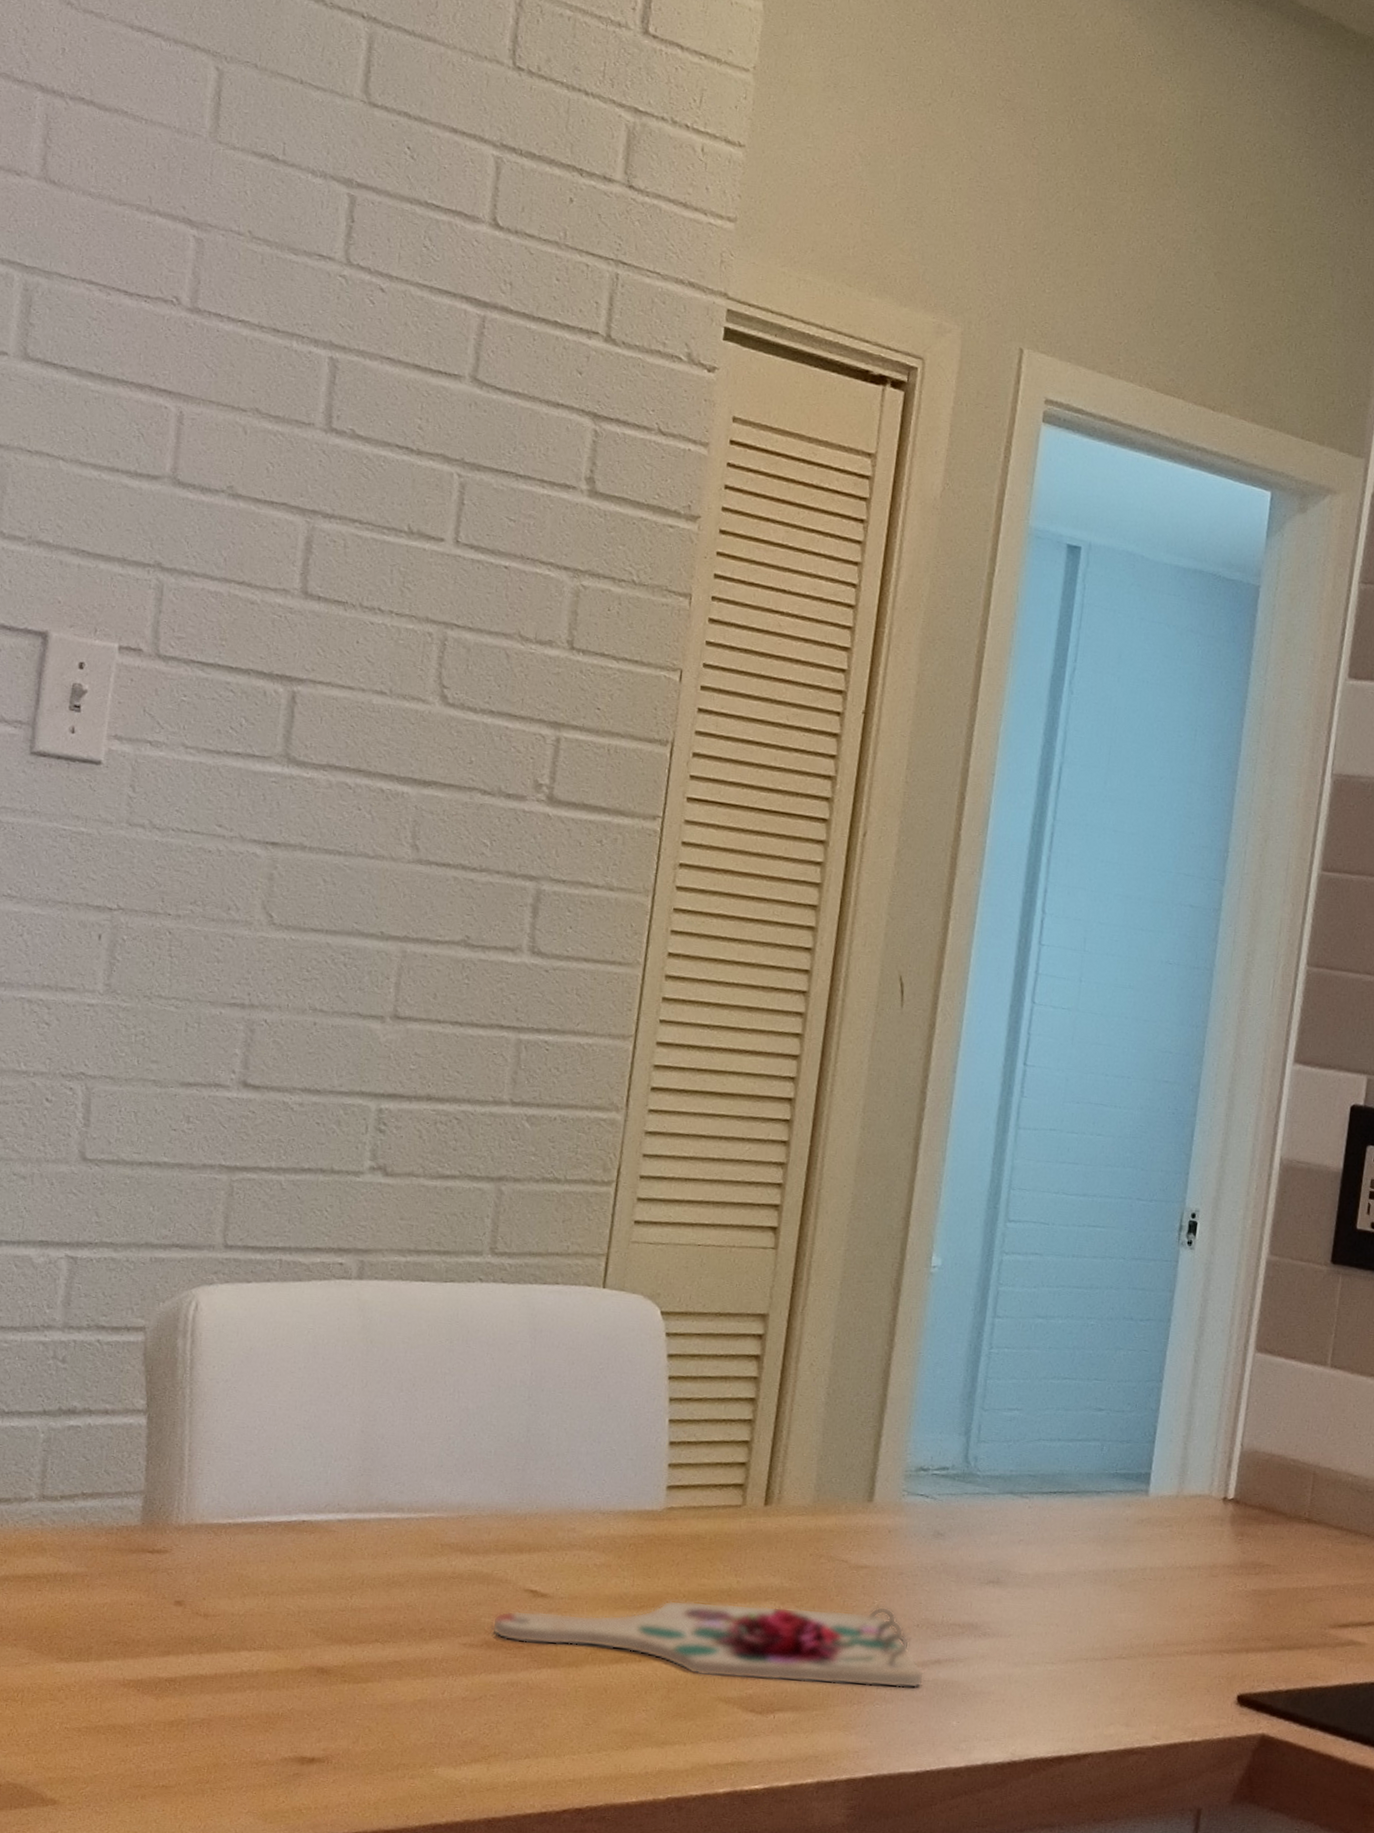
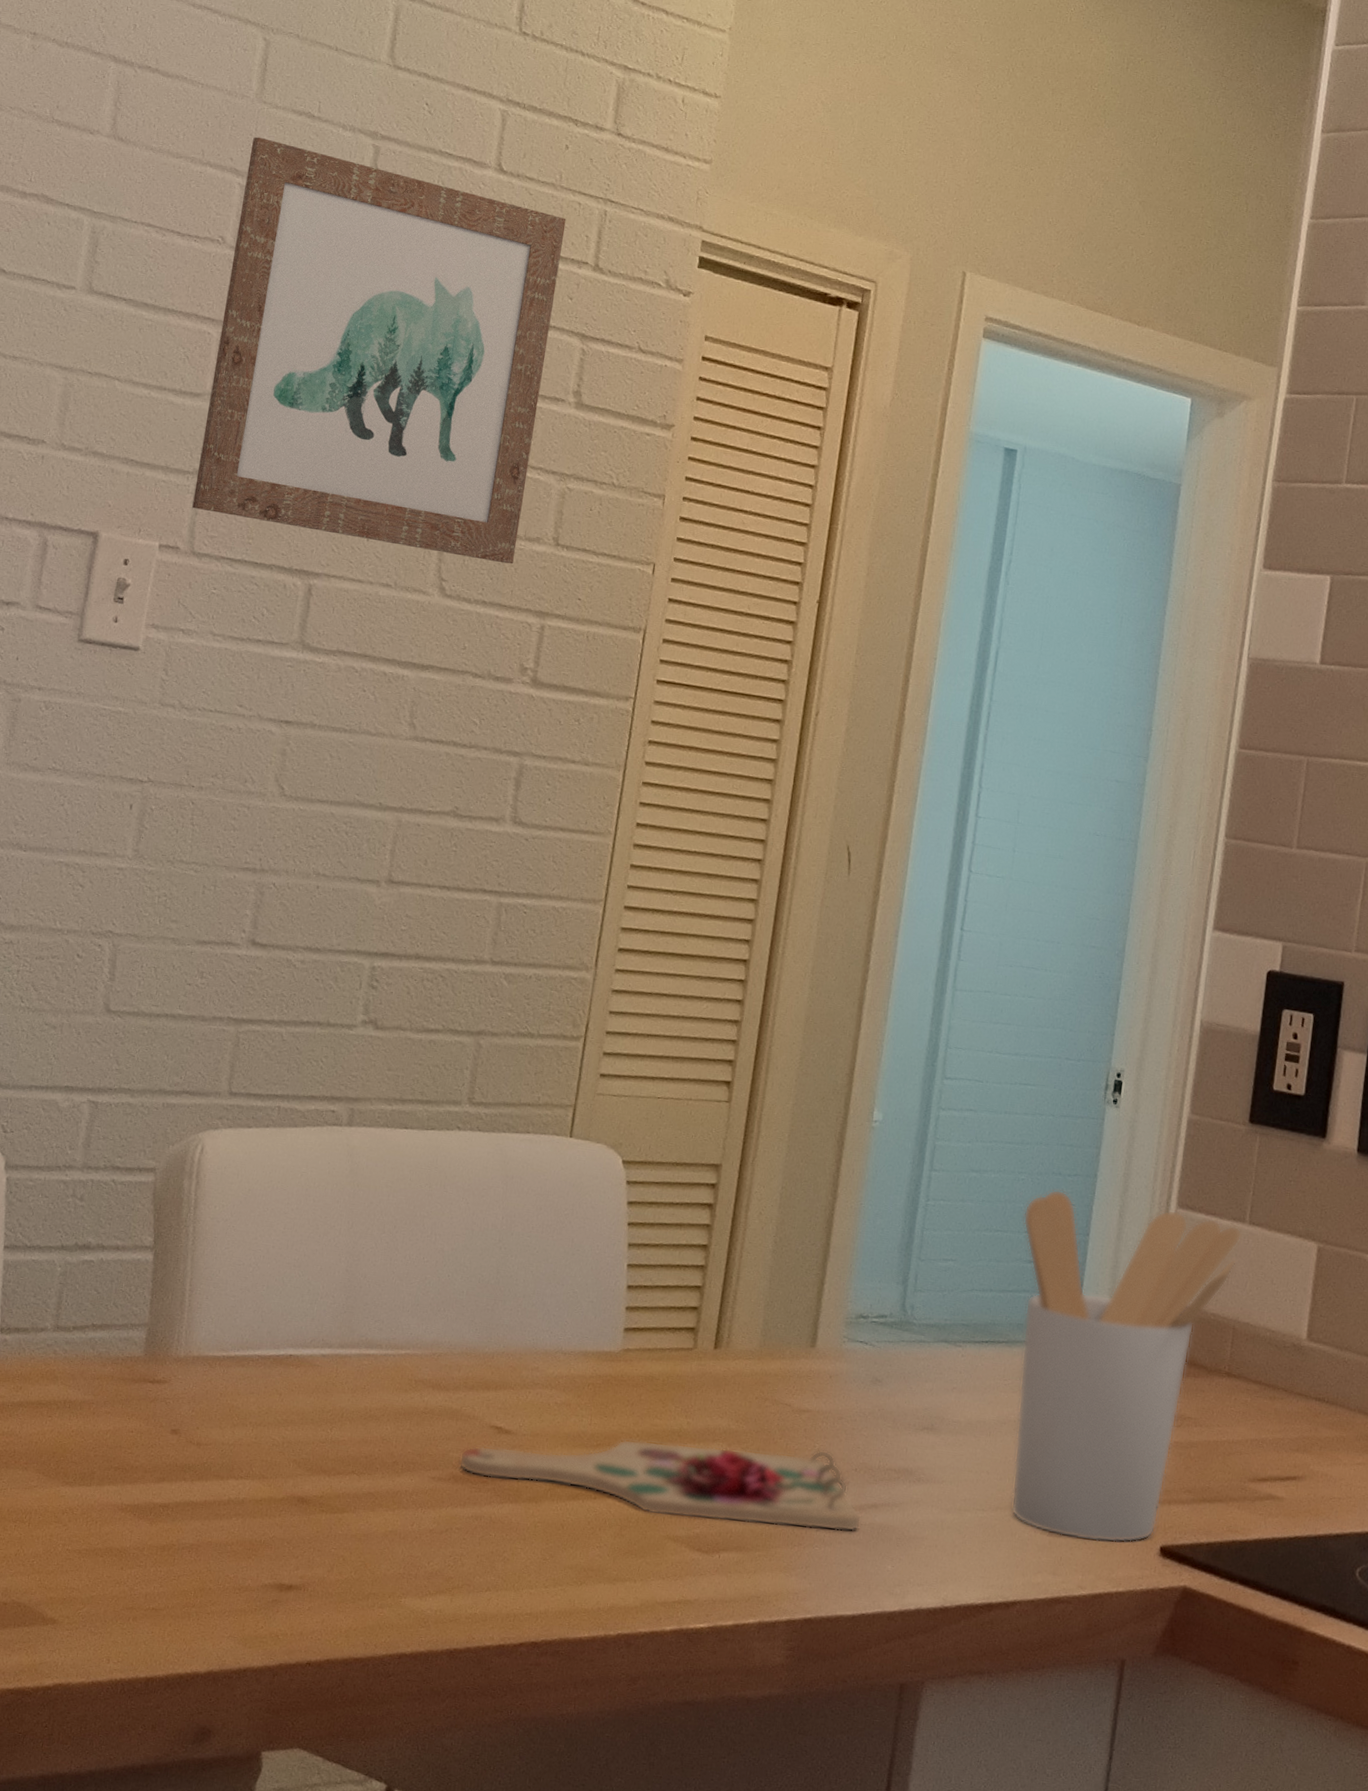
wall art: none [155,182,573,670] -> present [192,137,566,565]
utensil holder: none [1081,1334,1323,1693] -> present [1010,1189,1242,1543]

